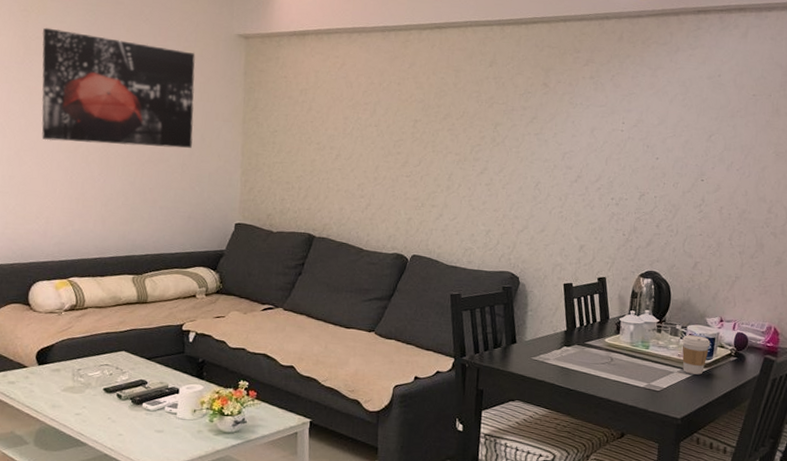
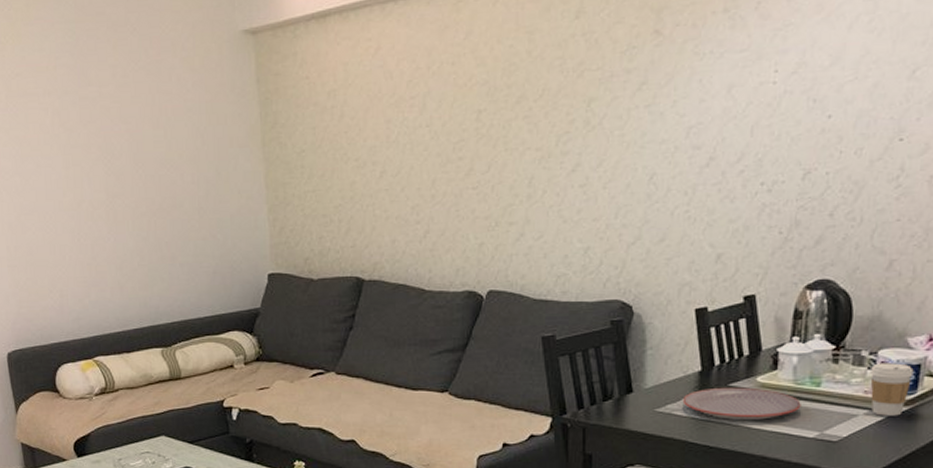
wall art: present [41,27,195,148] -> none [22,60,206,200]
plate: none [552,344,635,371] -> present [682,387,801,421]

